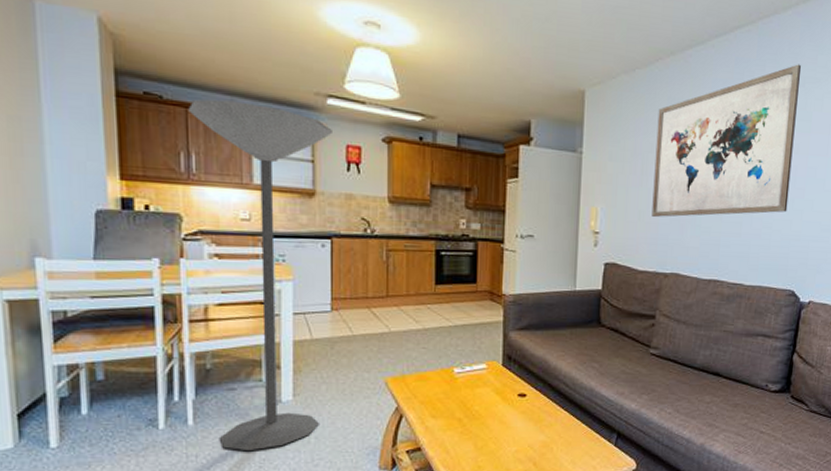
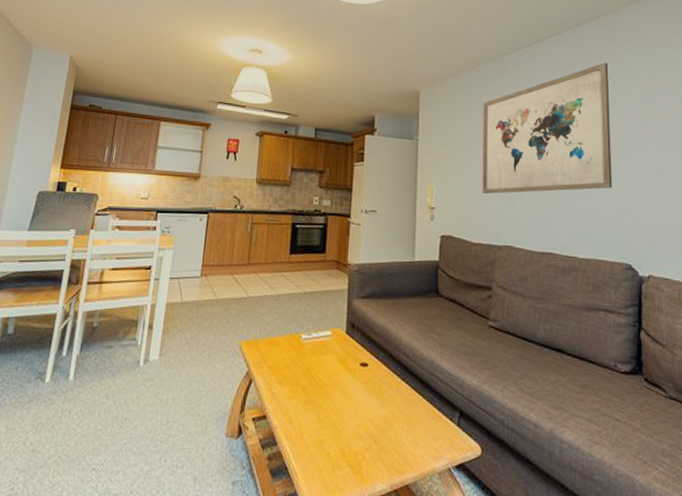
floor lamp: present [188,99,332,450] -> none [91,108,219,409]

